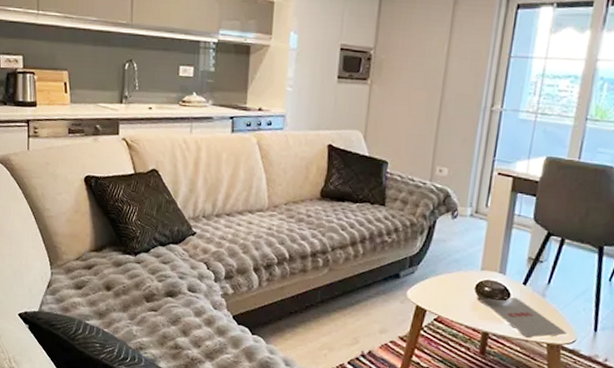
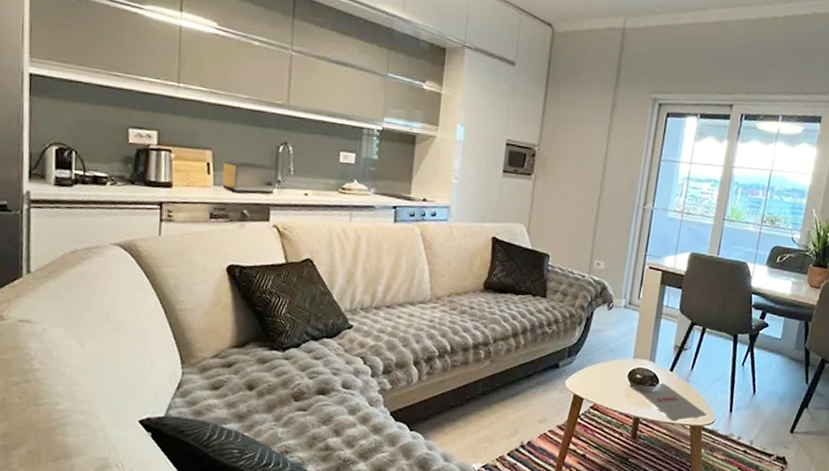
toaster: none [78,79,124,110] -> present [222,161,277,195]

